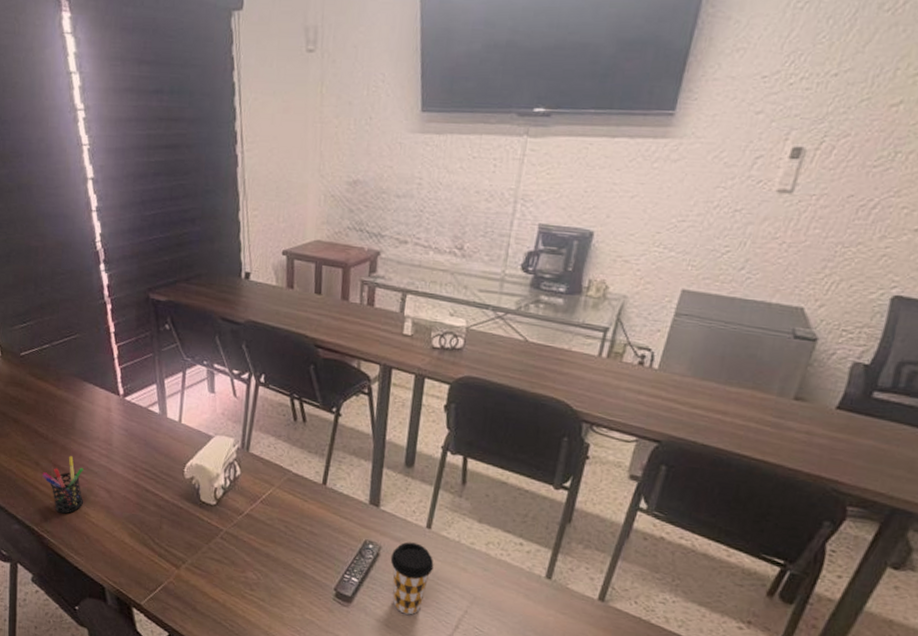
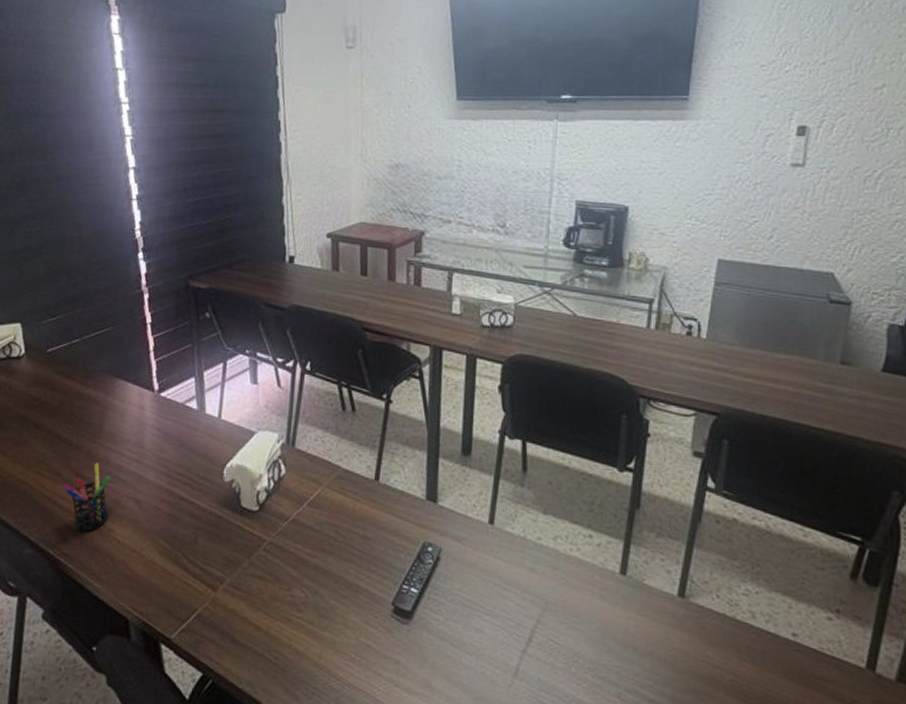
coffee cup: present [390,542,434,615] -> none [452,541,500,629]

